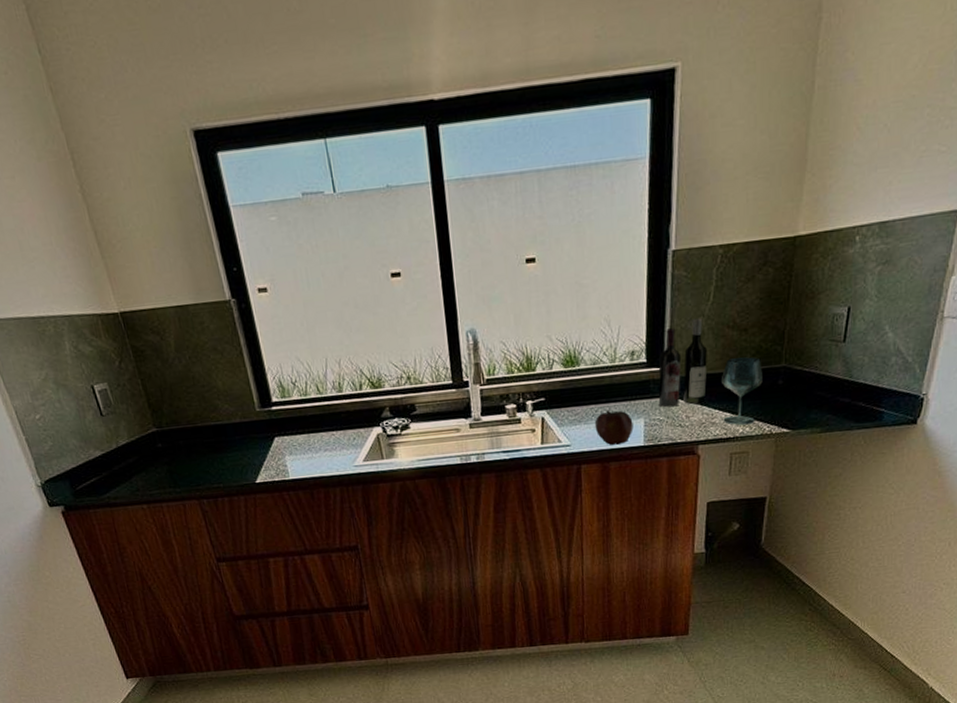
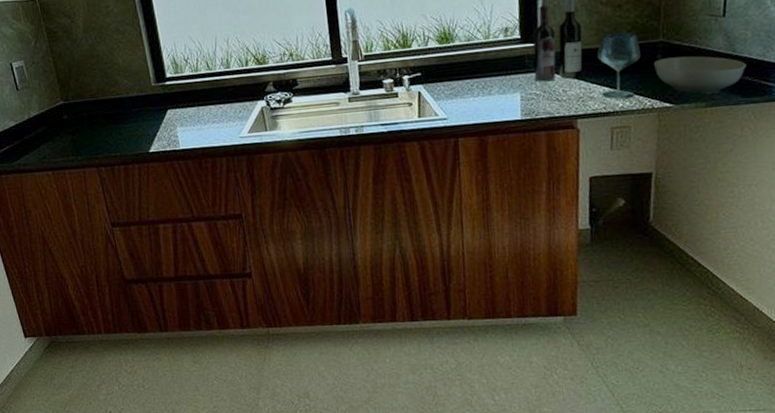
fruit: present [594,410,633,446] -> none [470,84,510,120]
bowl: none [774,381,861,419] -> present [653,56,746,94]

